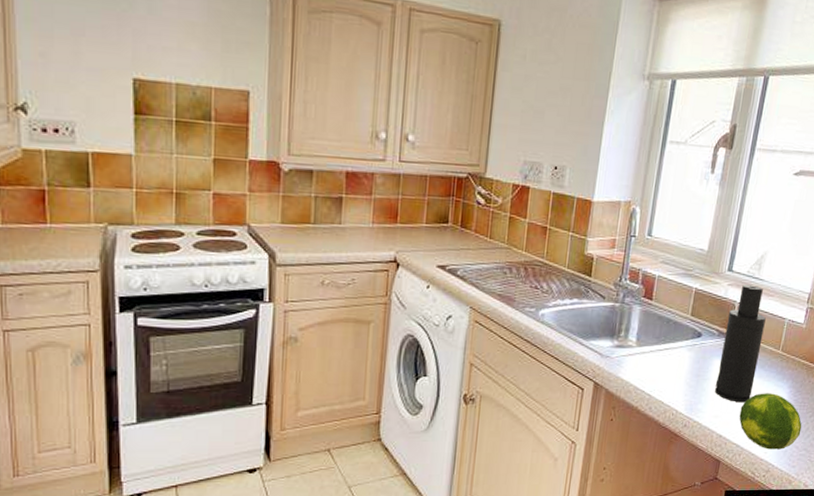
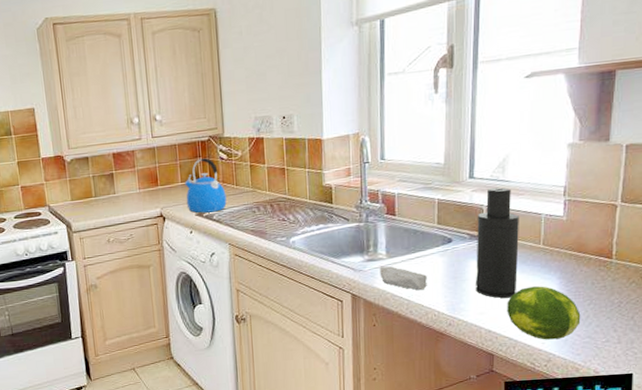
kettle: none [428,198,477,266] -> present [184,158,227,213]
soap bar: none [626,355,672,386] -> present [379,266,427,291]

